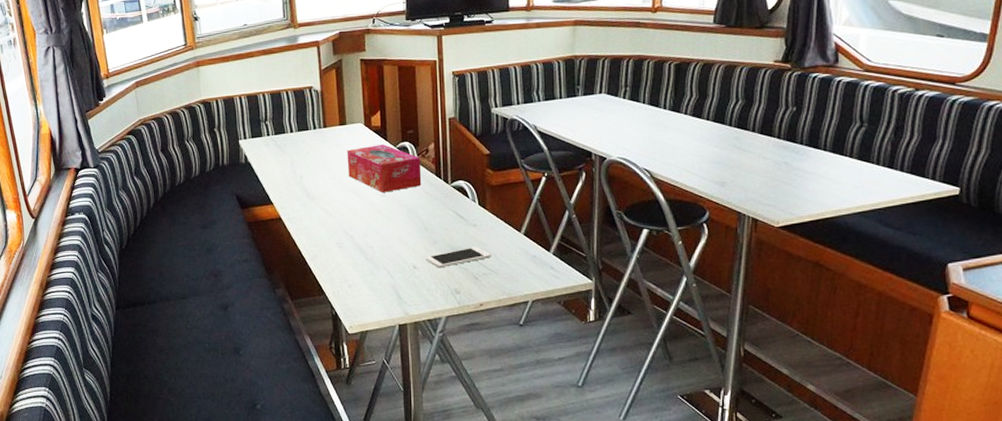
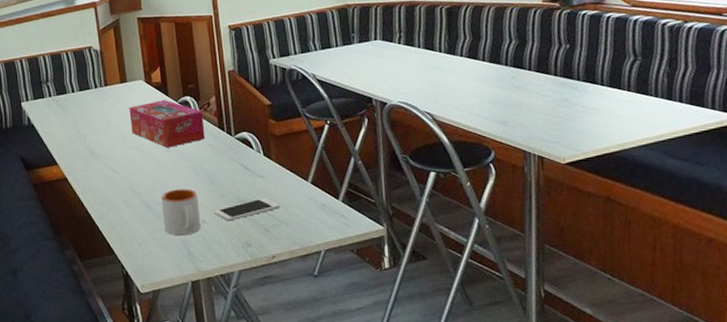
mug: none [373,234,412,280] -> present [160,189,202,236]

